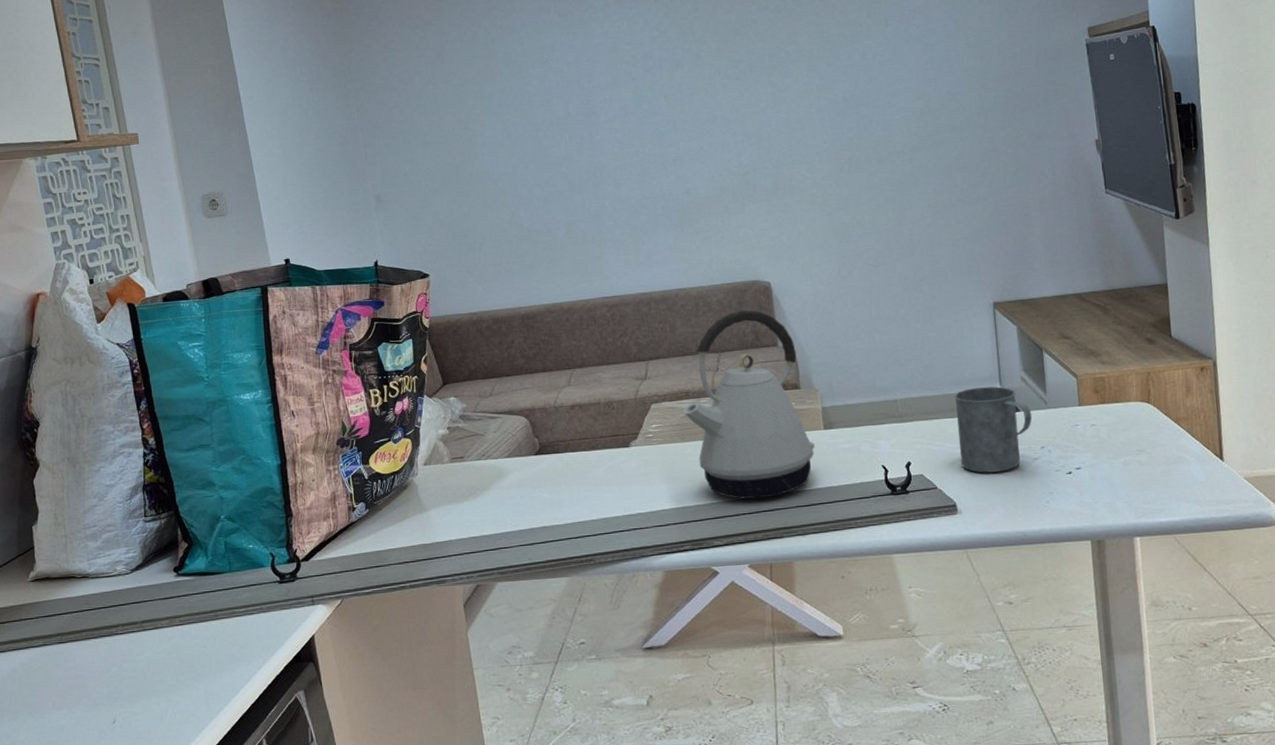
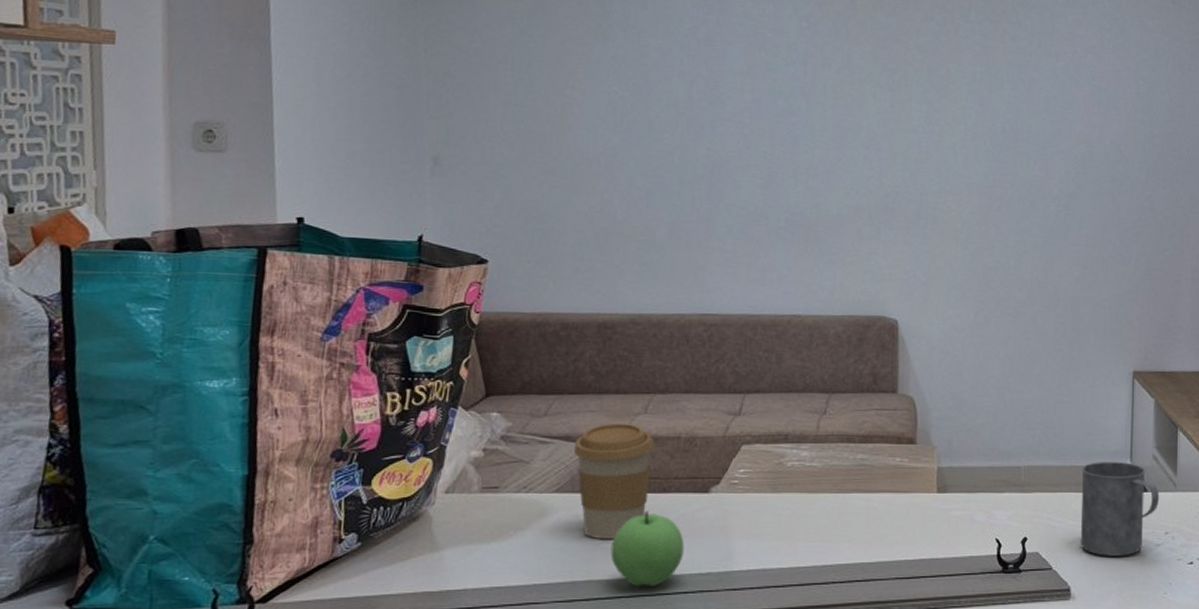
coffee cup: none [517,395,581,492] -> present [573,422,655,539]
apple: none [557,466,616,529] -> present [610,510,685,586]
kettle: present [683,309,815,500] -> none [779,347,925,566]

